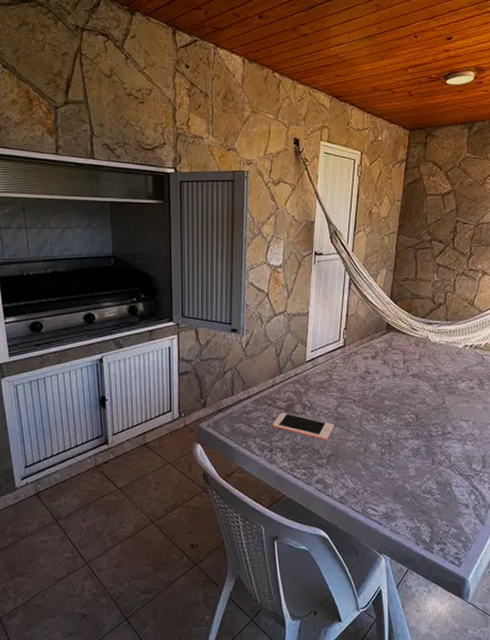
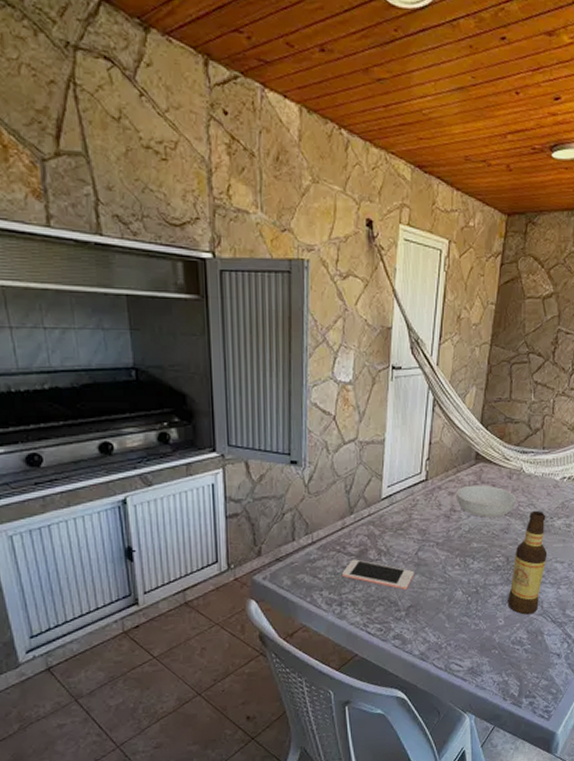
serving bowl: none [370,351,424,379] -> present [457,485,517,518]
bottle: none [418,374,453,467] -> present [508,510,548,615]

